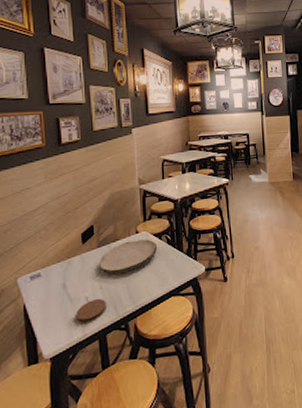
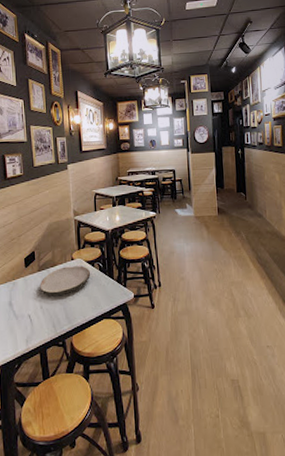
coaster: present [76,298,106,323] -> none [20,316,46,338]

